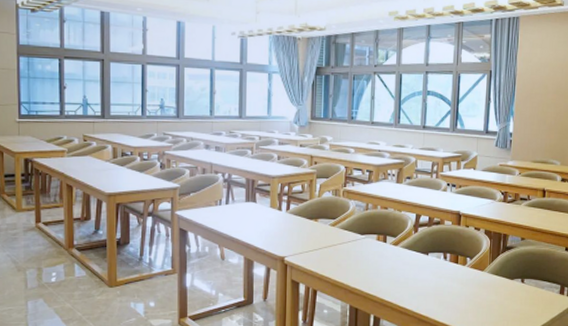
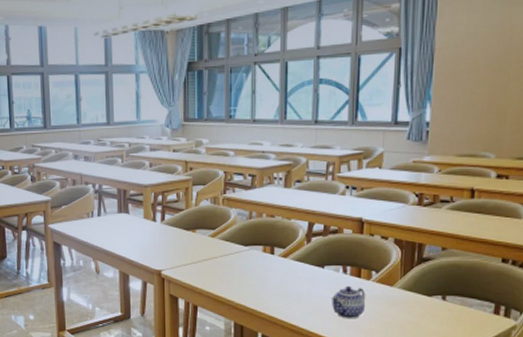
teapot: none [433,270,462,301] -> present [331,285,366,319]

